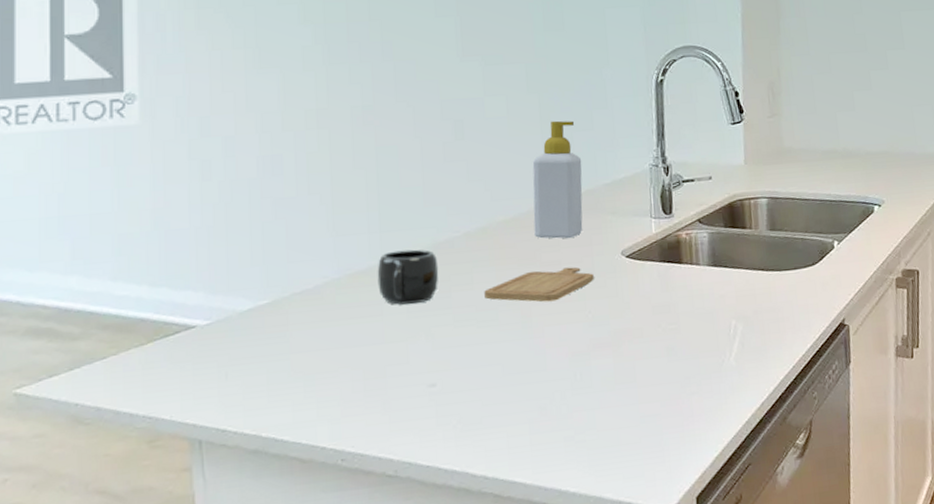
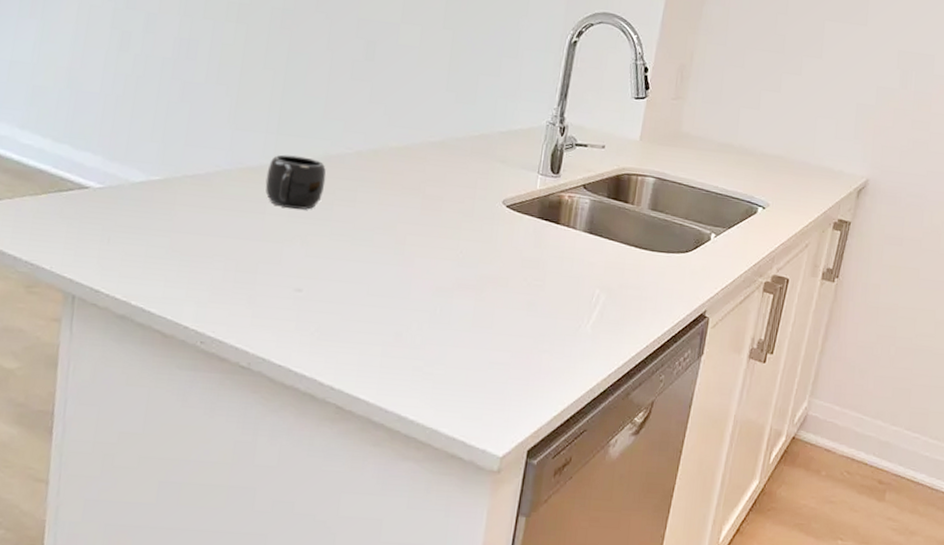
chopping board: present [484,267,594,302] -> none [364,201,472,235]
soap bottle: present [532,120,583,239] -> none [423,60,483,178]

